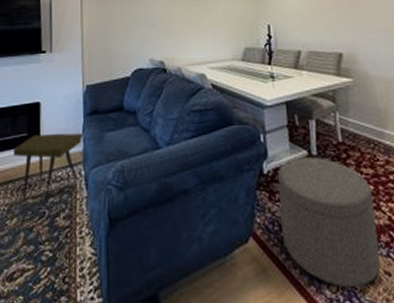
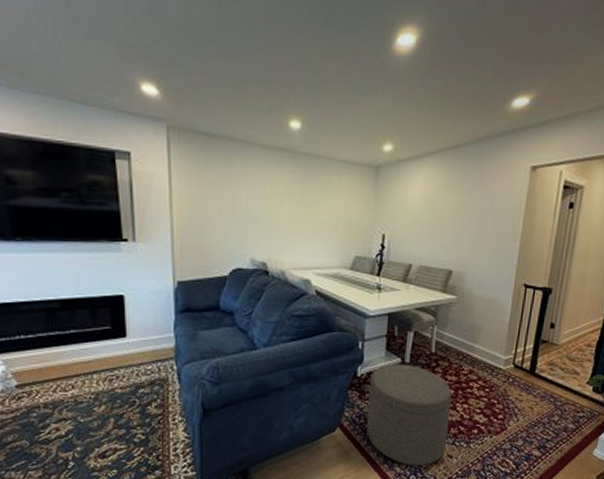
side table: present [13,133,84,199] -> none [96,328,175,389]

